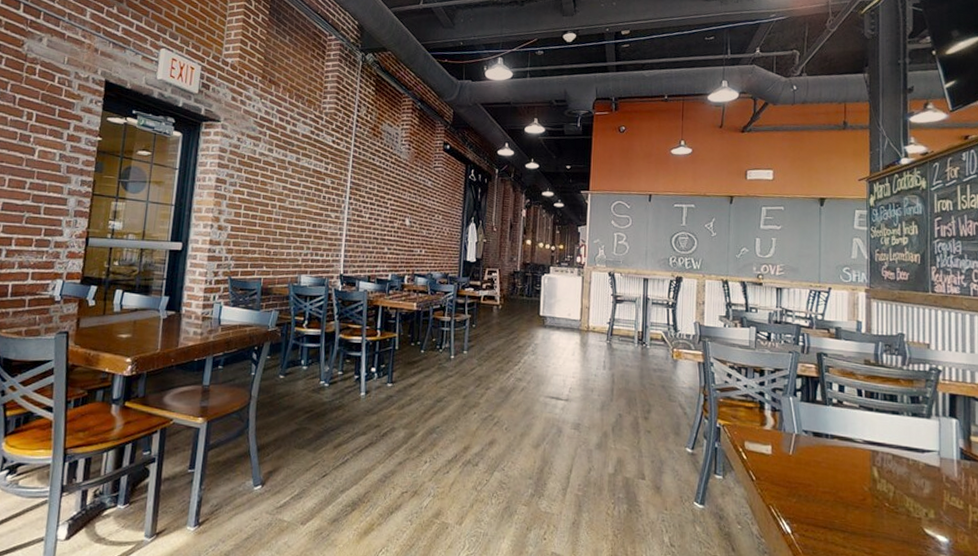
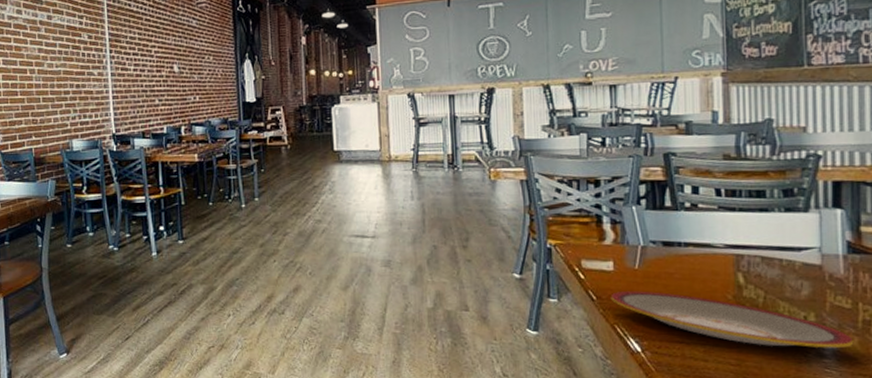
plate: none [768,474,965,545] -> present [610,291,854,348]

